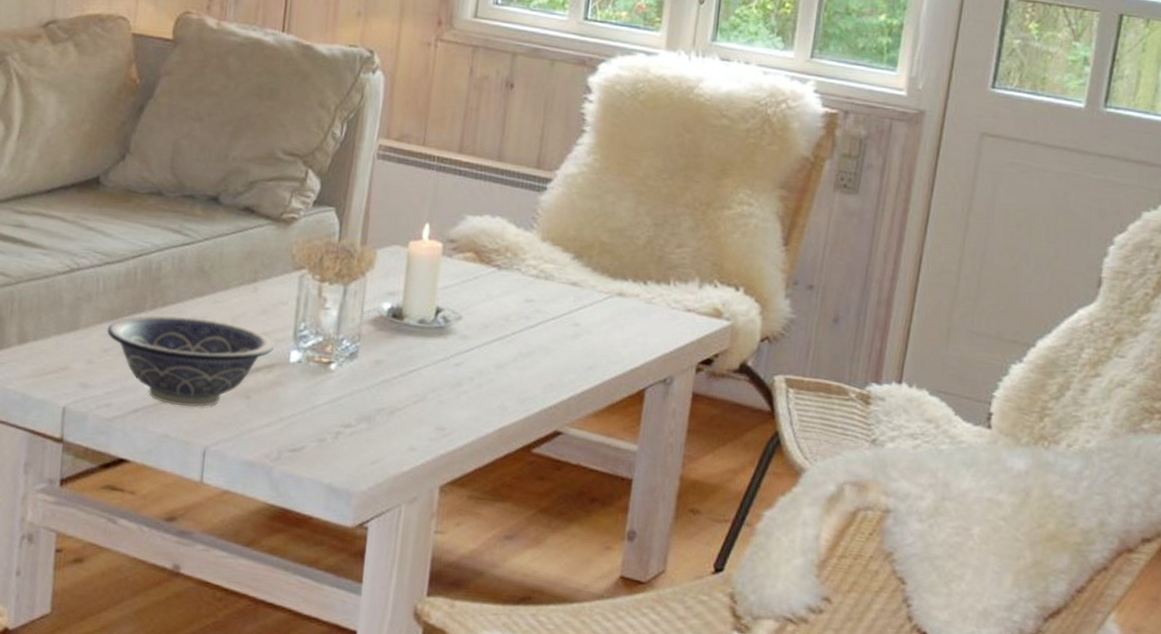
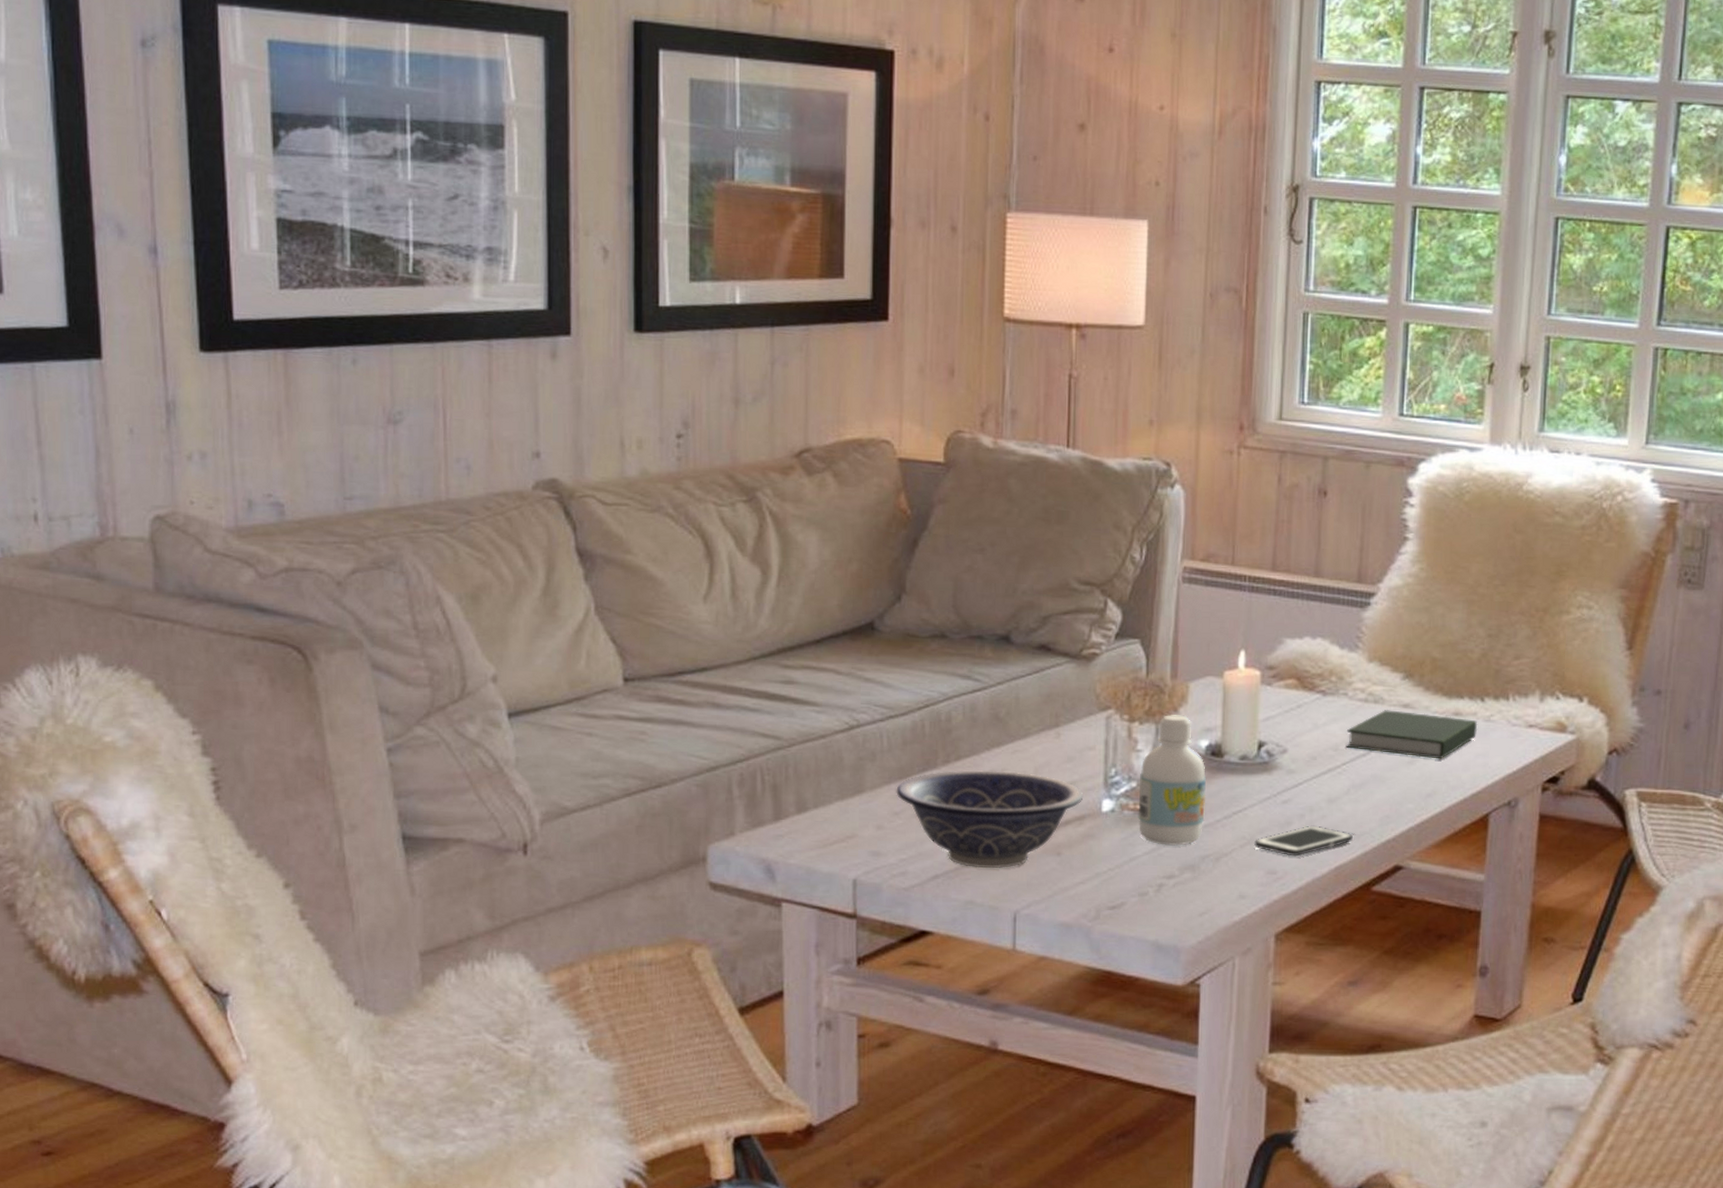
bottle: none [322,277,386,398] -> present [1138,715,1206,846]
cell phone: none [426,388,517,416] -> present [1254,825,1353,857]
book: none [516,286,640,336] -> present [1346,710,1478,759]

